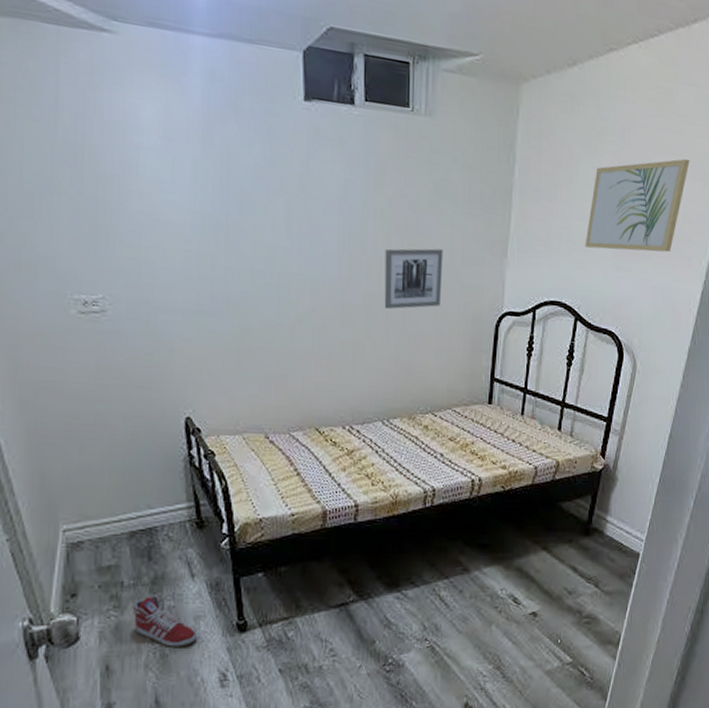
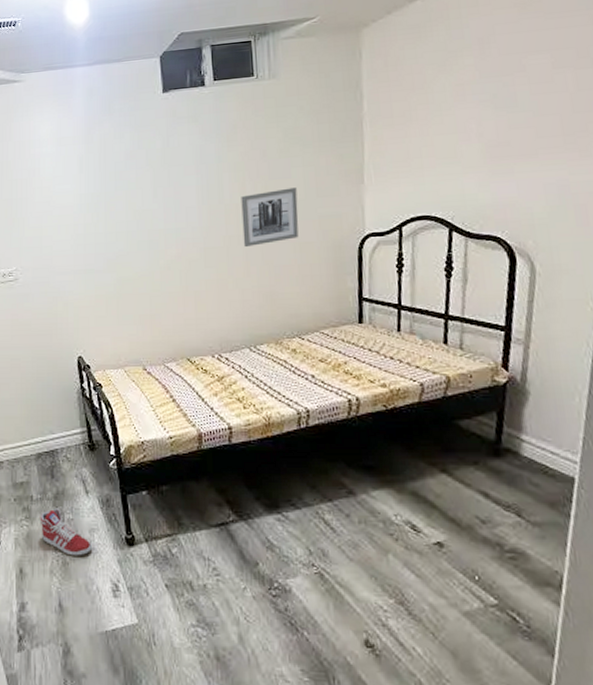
wall art: present [585,158,690,253] -> none [451,50,571,160]

